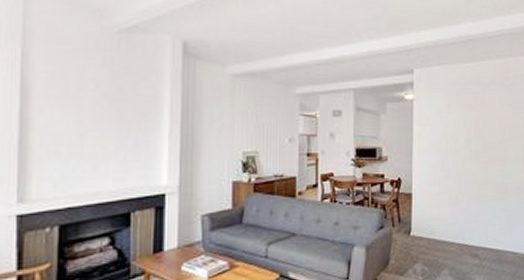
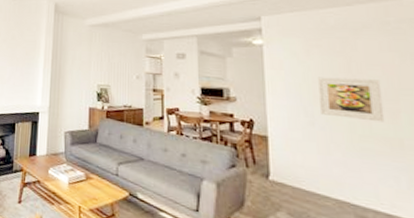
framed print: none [453,131,498,170] -> present [317,77,385,122]

